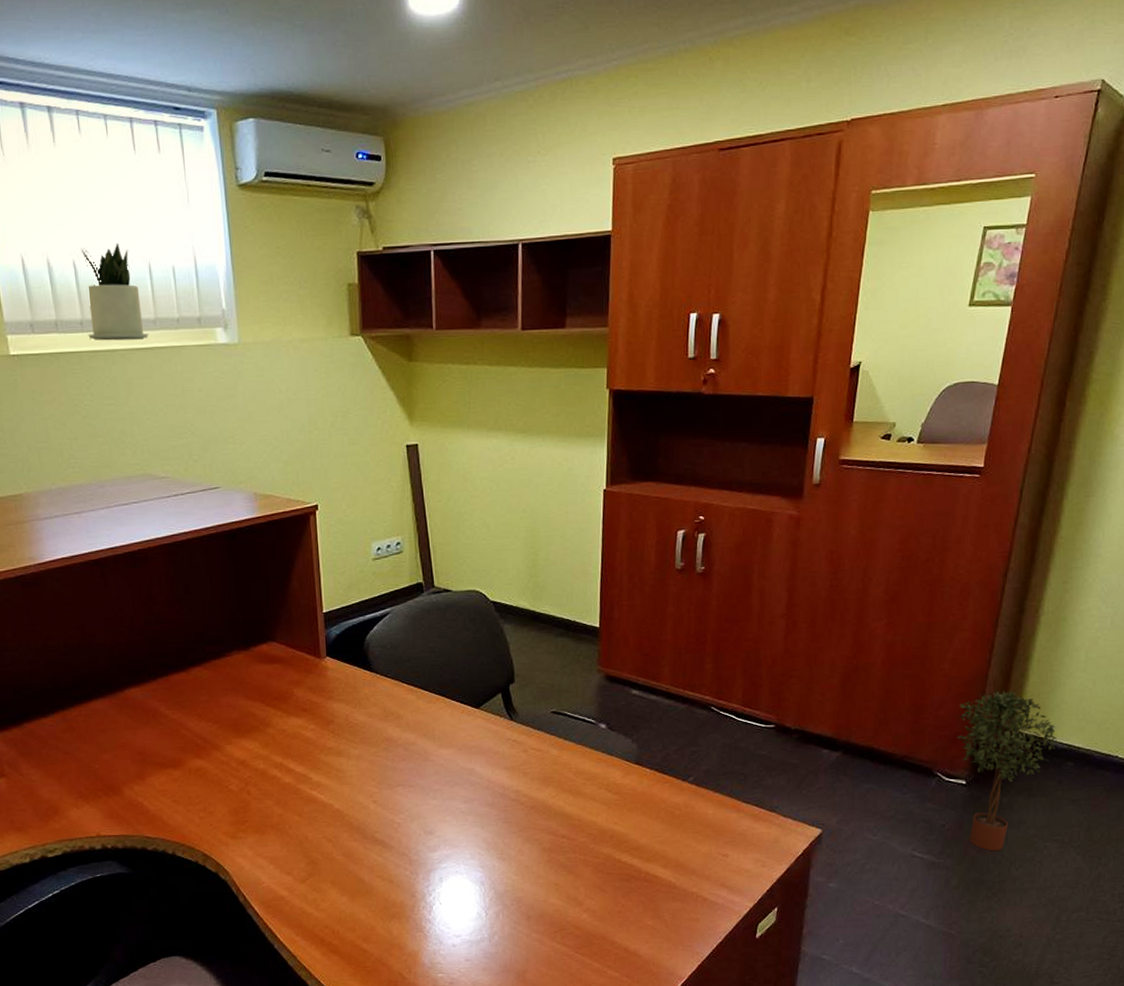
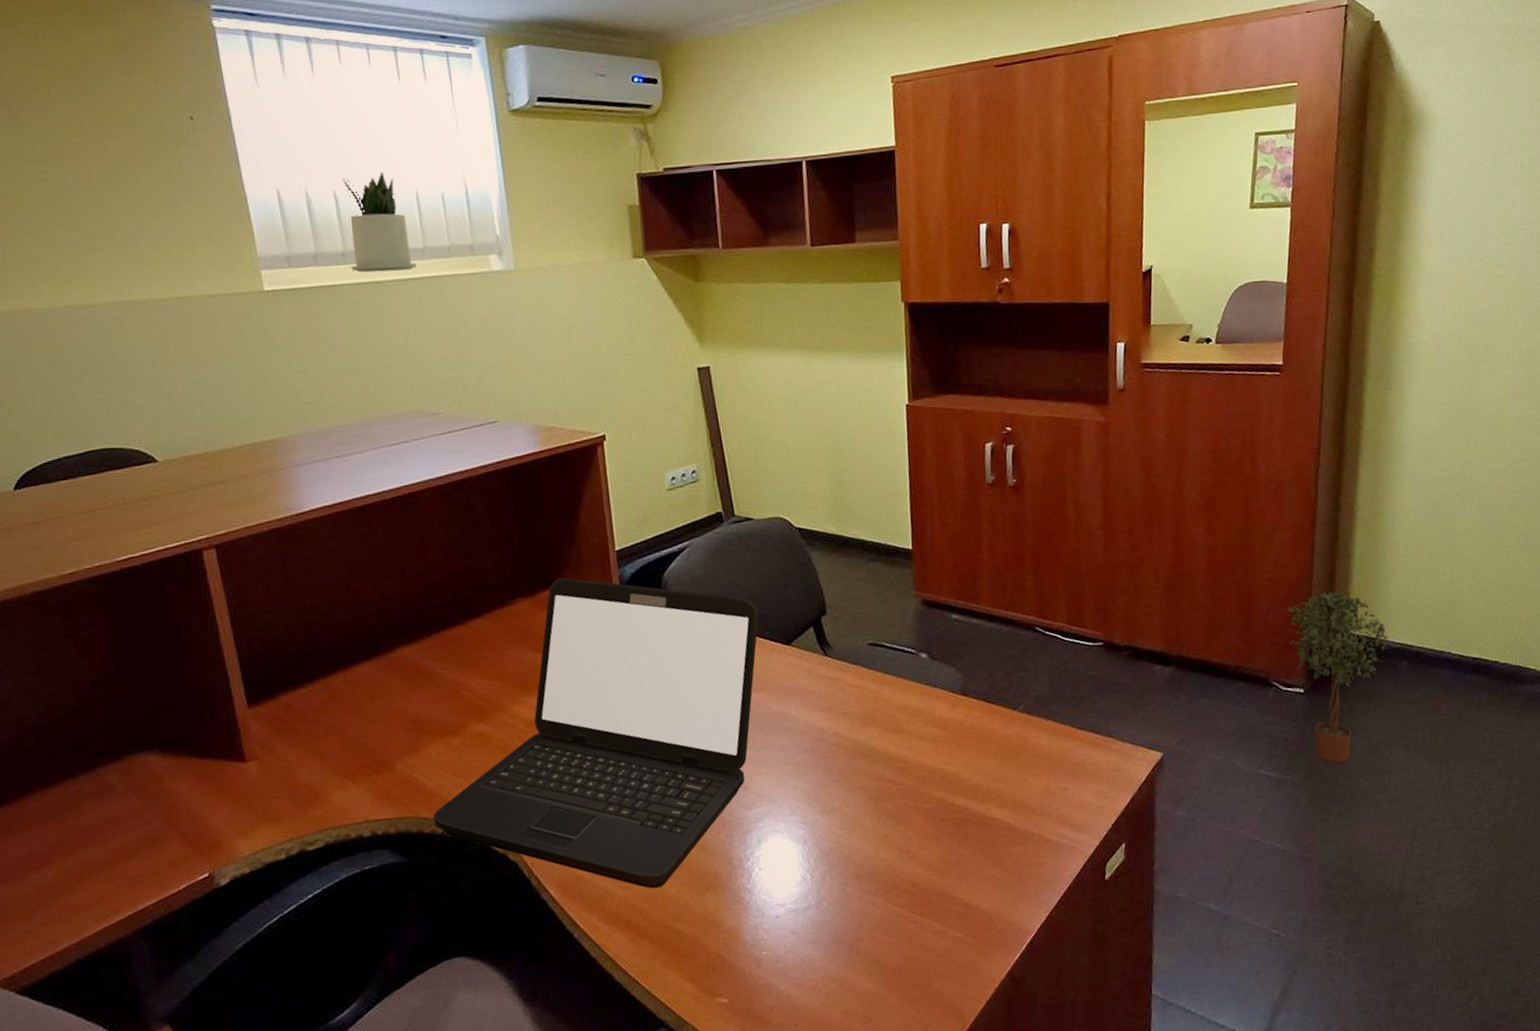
laptop: none [155,634,452,913] -> present [433,577,759,889]

